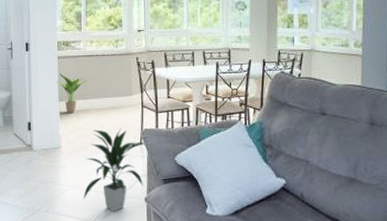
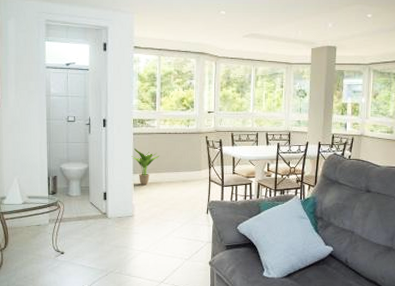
indoor plant: present [83,128,146,212] -> none [153,199,212,274]

